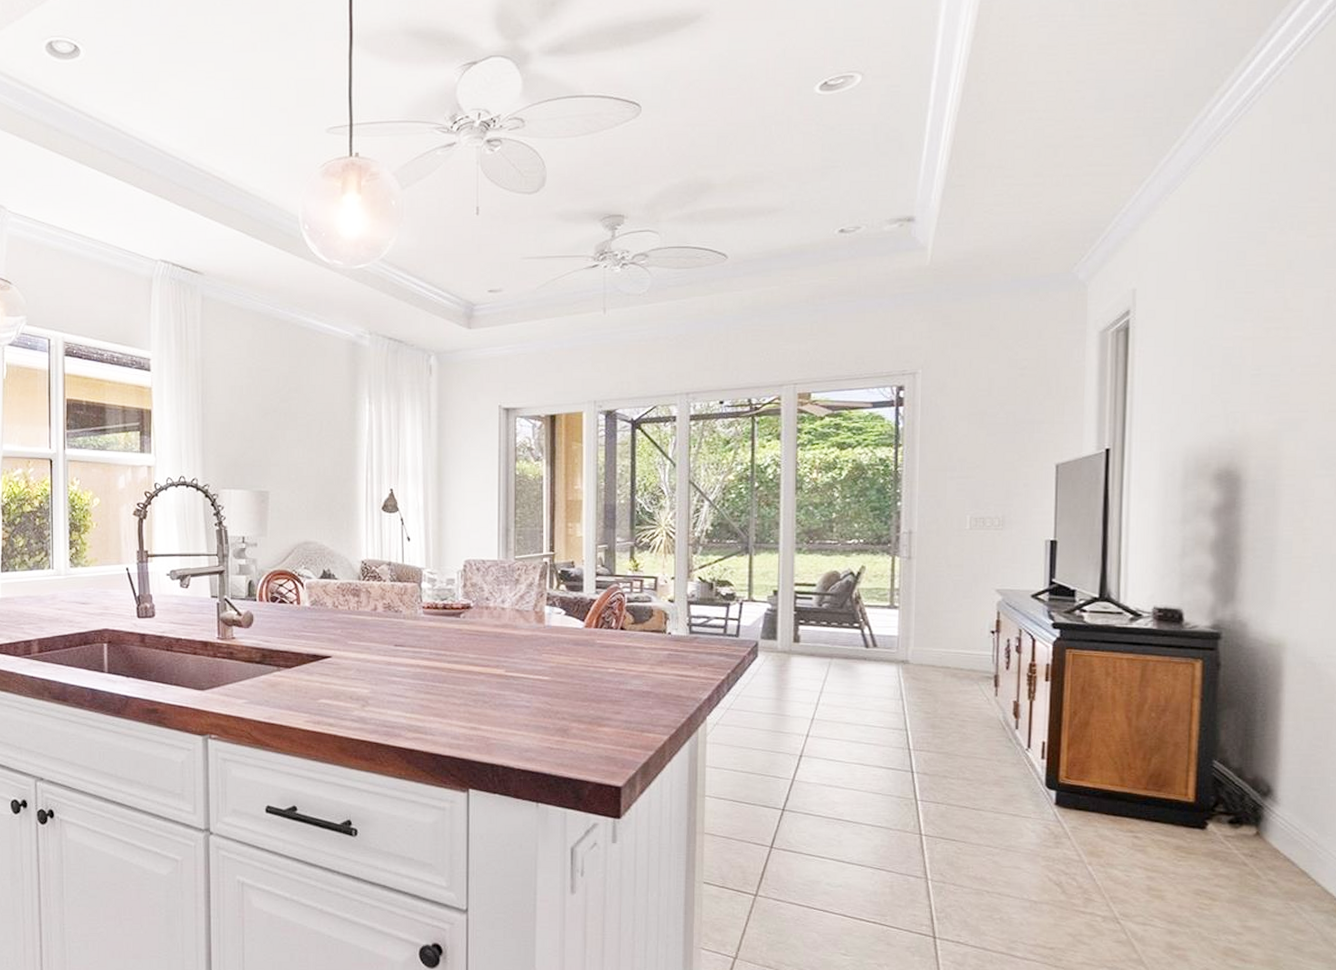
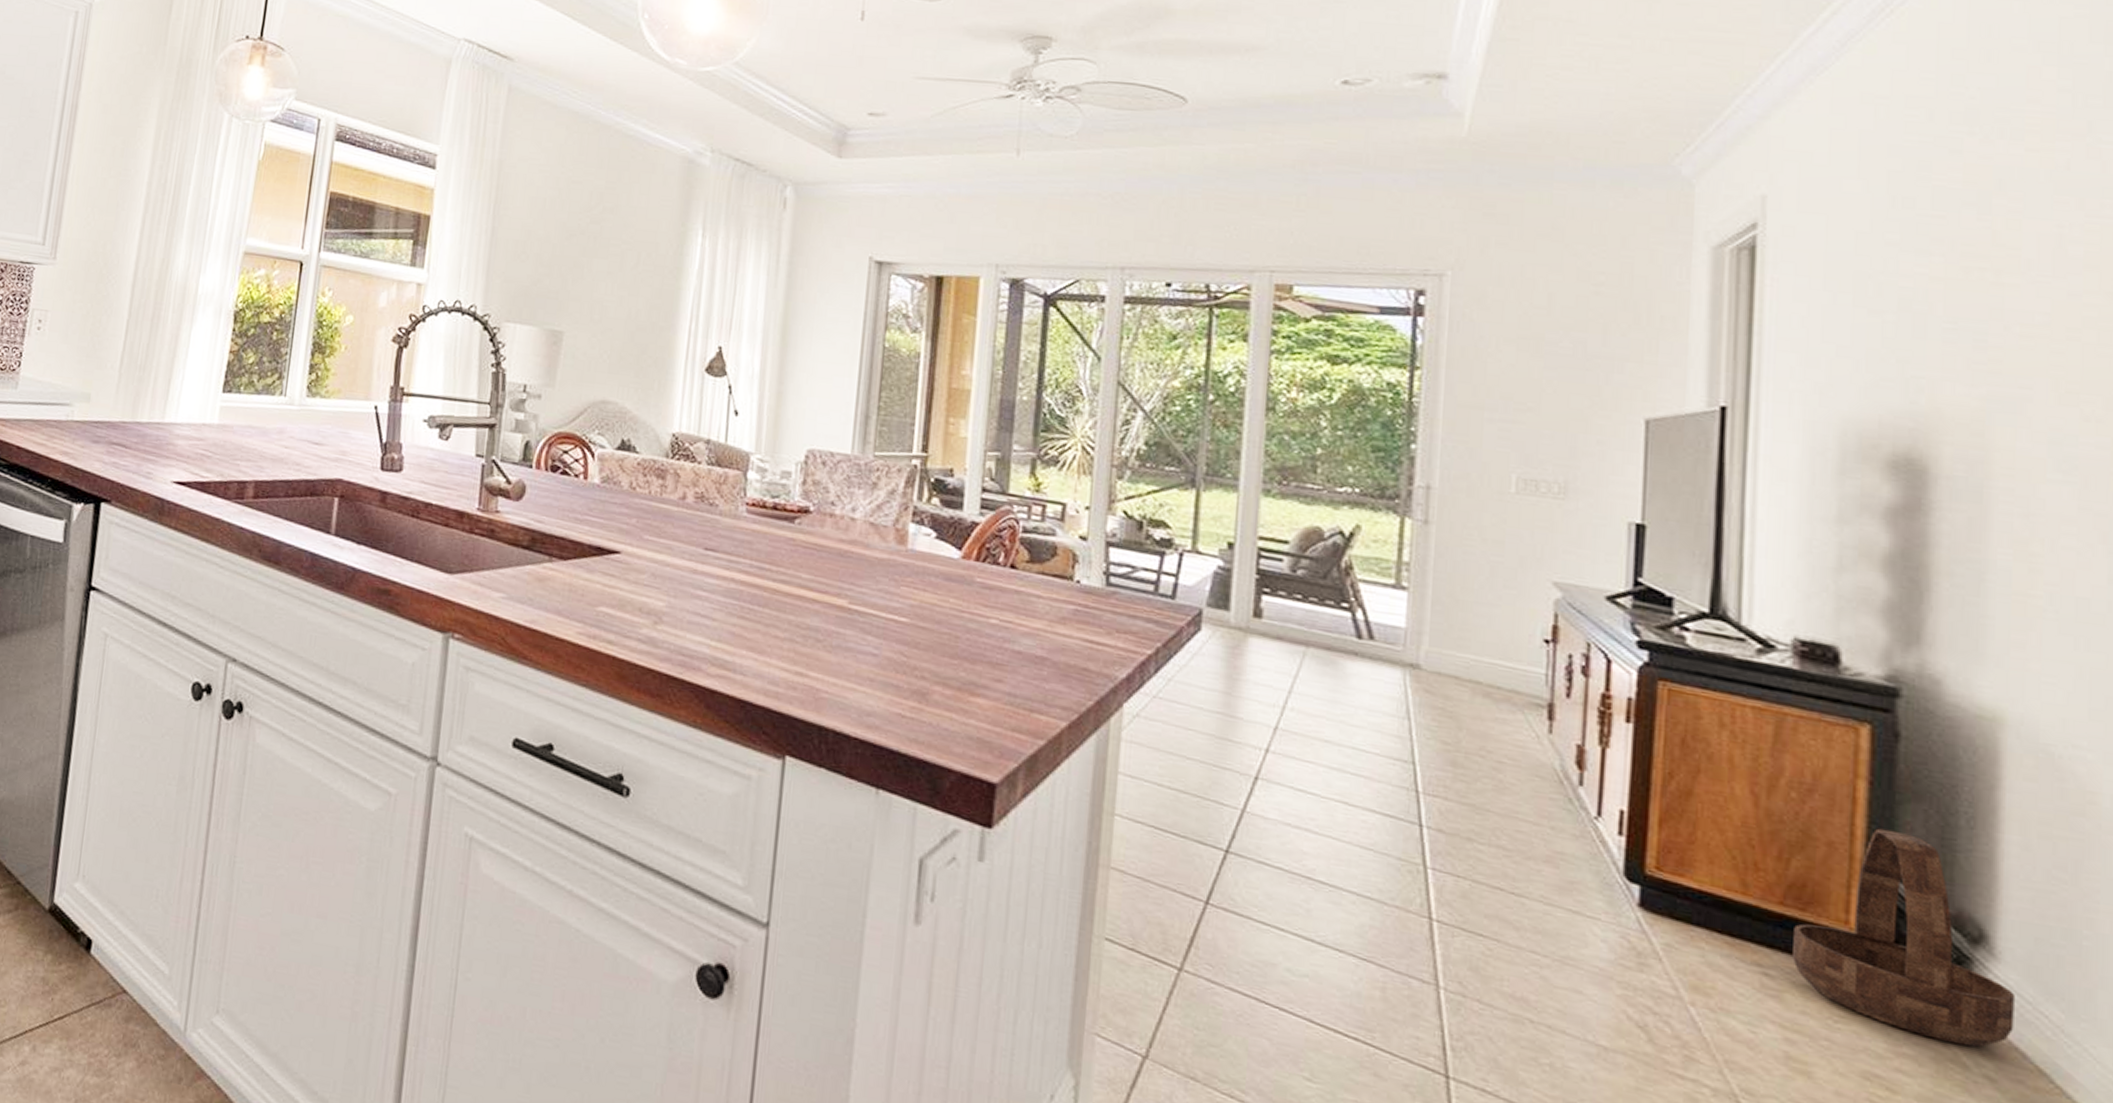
basket: none [1152,729,1288,863] -> present [1792,828,2014,1047]

